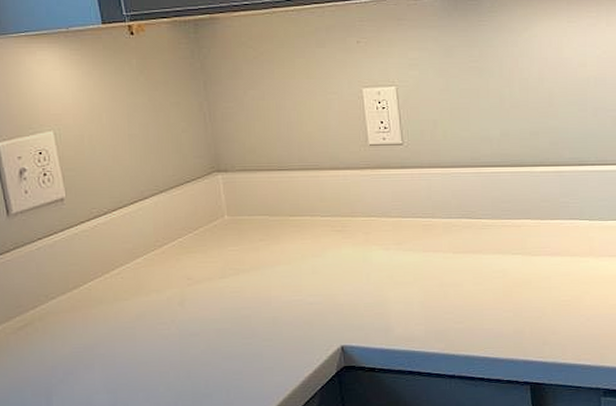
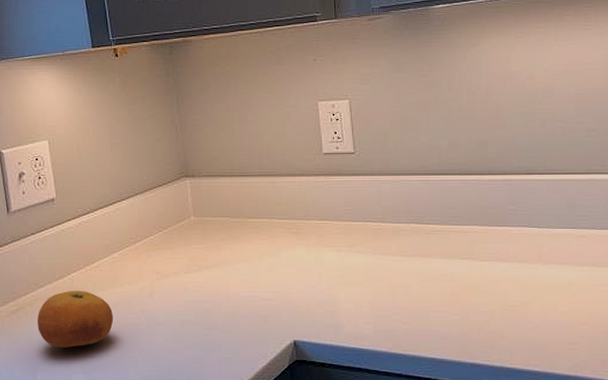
fruit: none [50,300,140,366] -> present [38,290,114,348]

